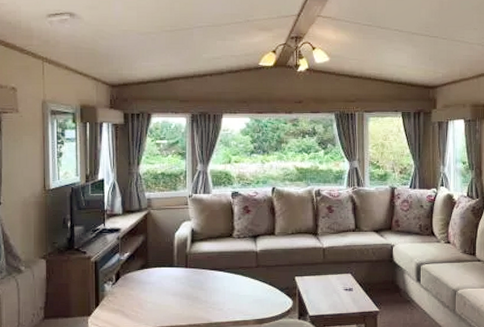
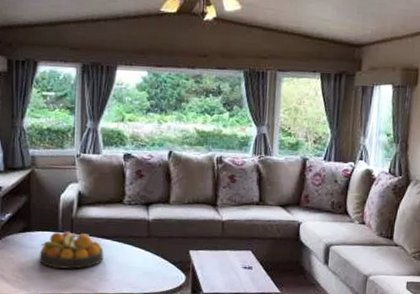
fruit bowl: none [157,266,216,301] -> present [39,231,104,269]

